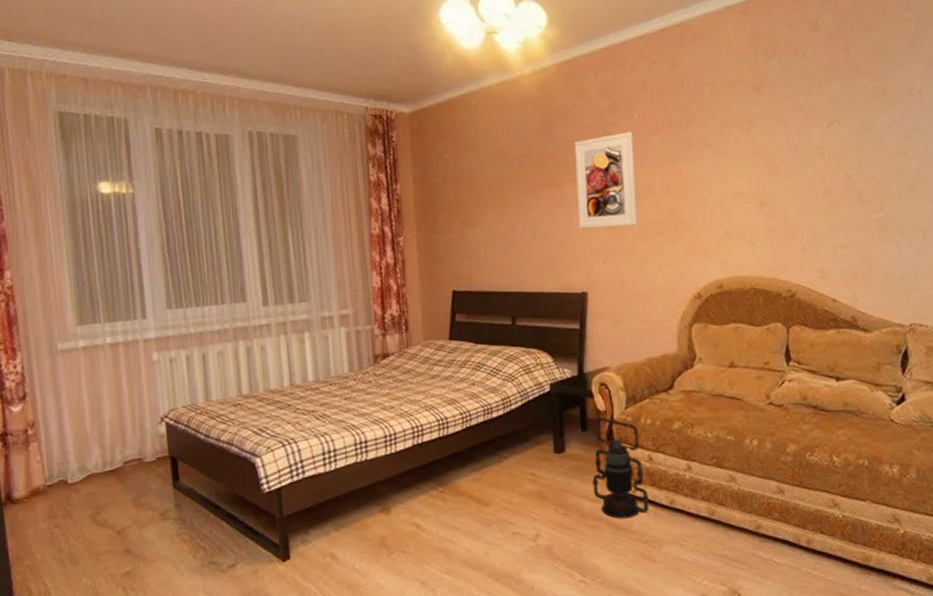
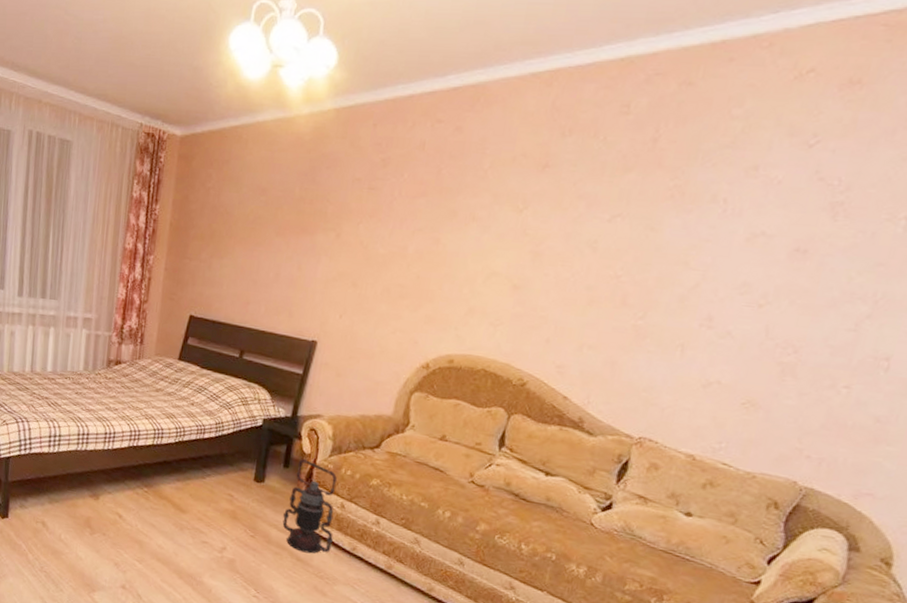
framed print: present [574,131,637,229] -> none [323,190,399,286]

